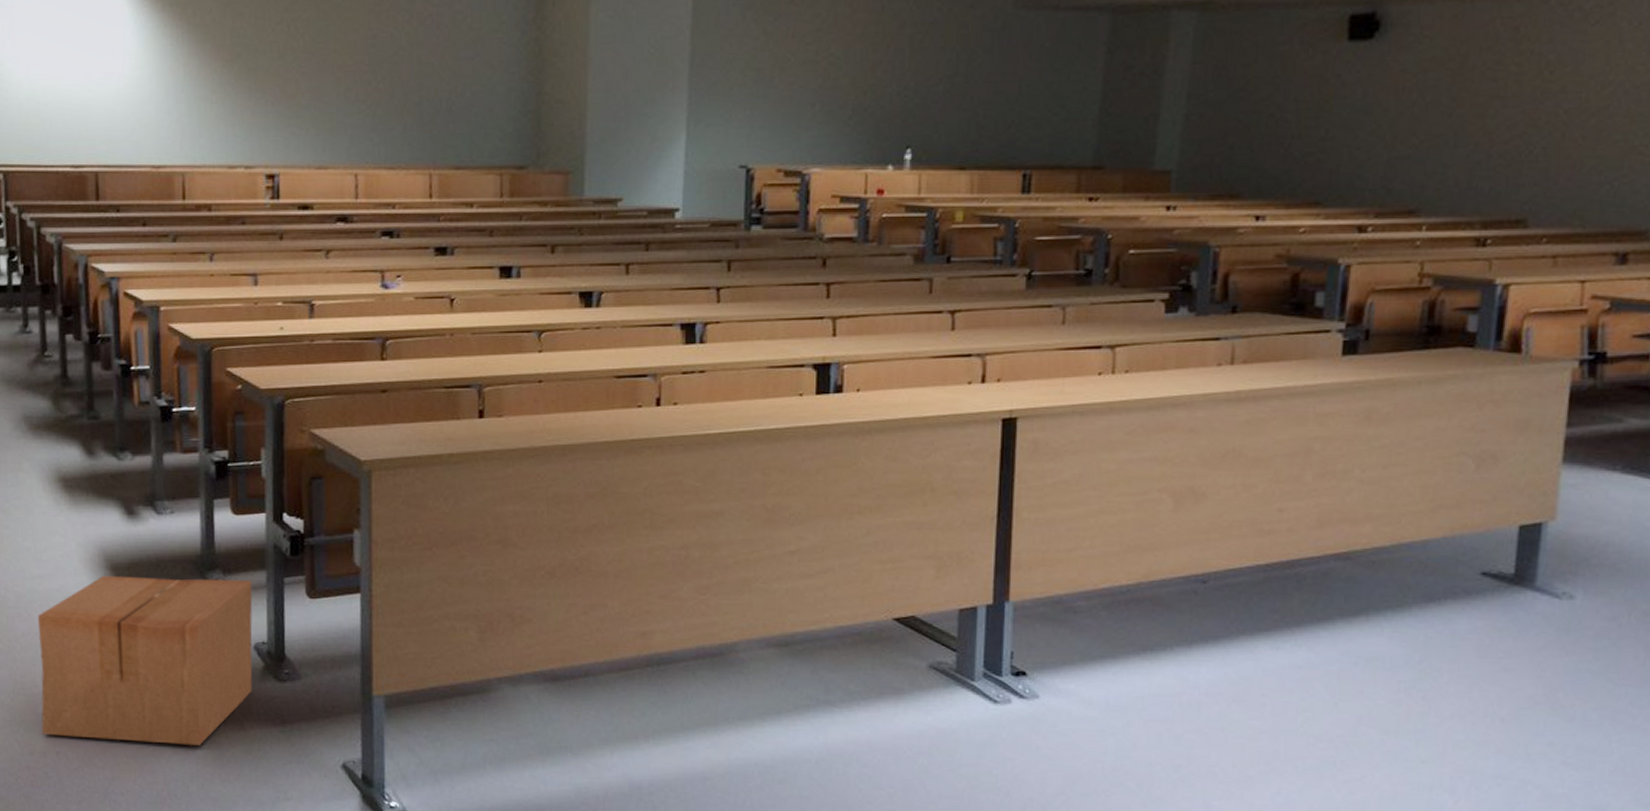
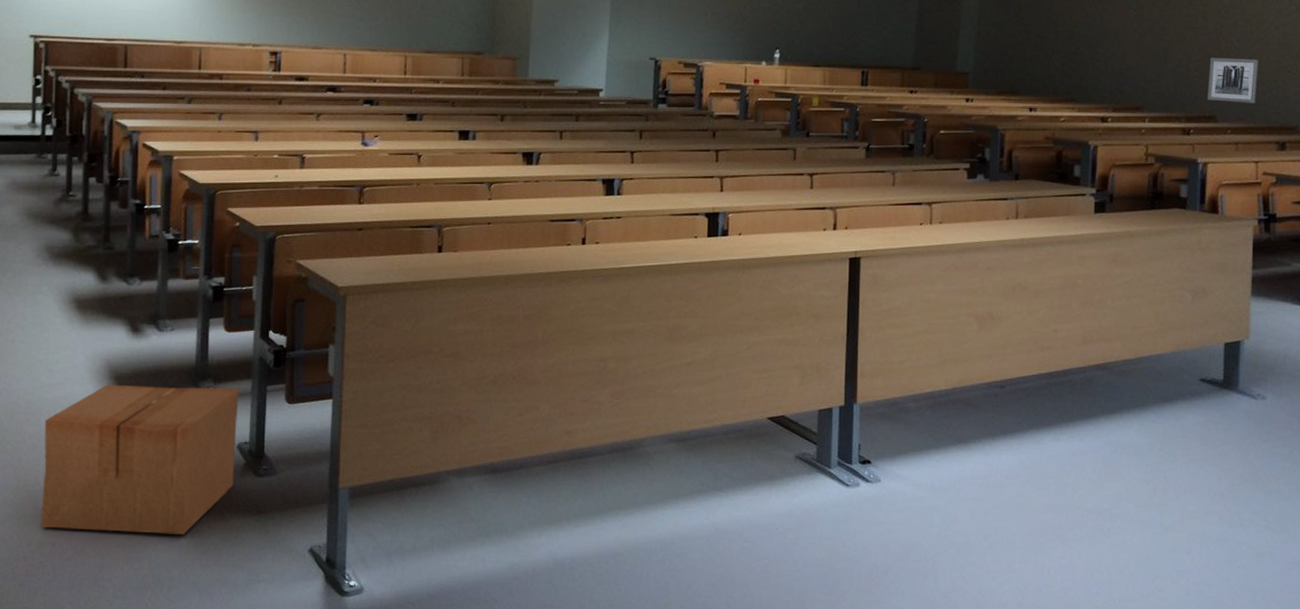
wall art: none [1515,137,1596,200] -> present [1208,57,1259,103]

